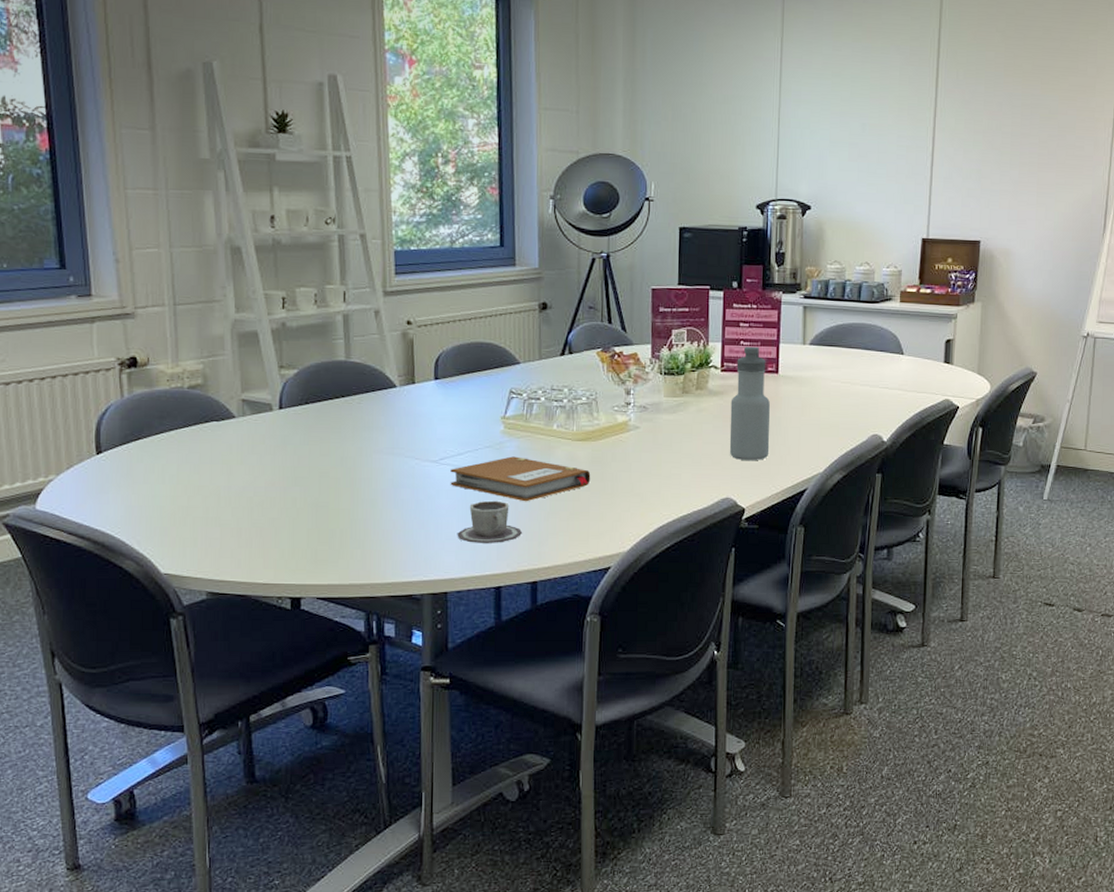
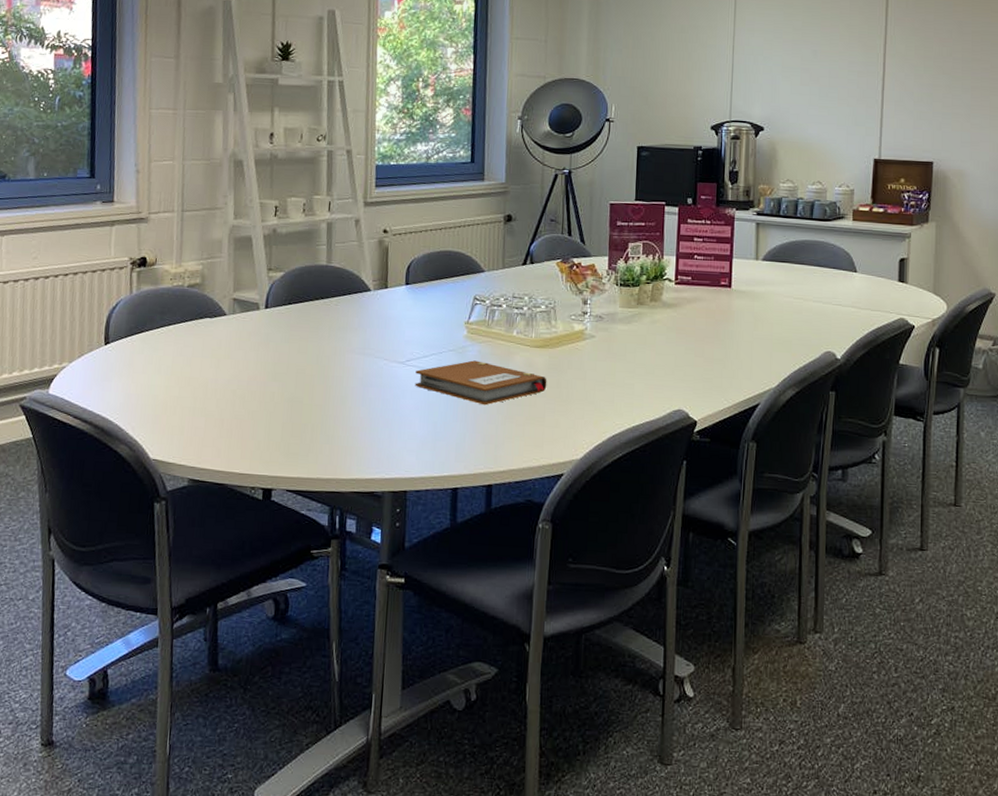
cup: present [457,500,523,543] -> none [418,402,481,445]
water bottle: present [729,346,770,460] -> none [682,260,723,373]

